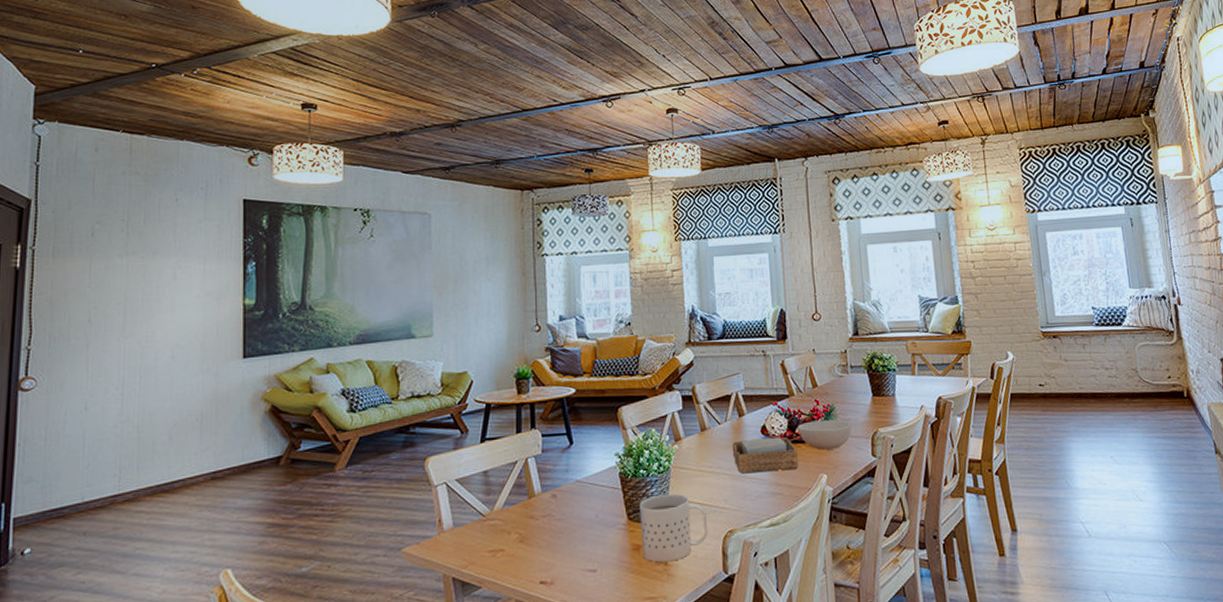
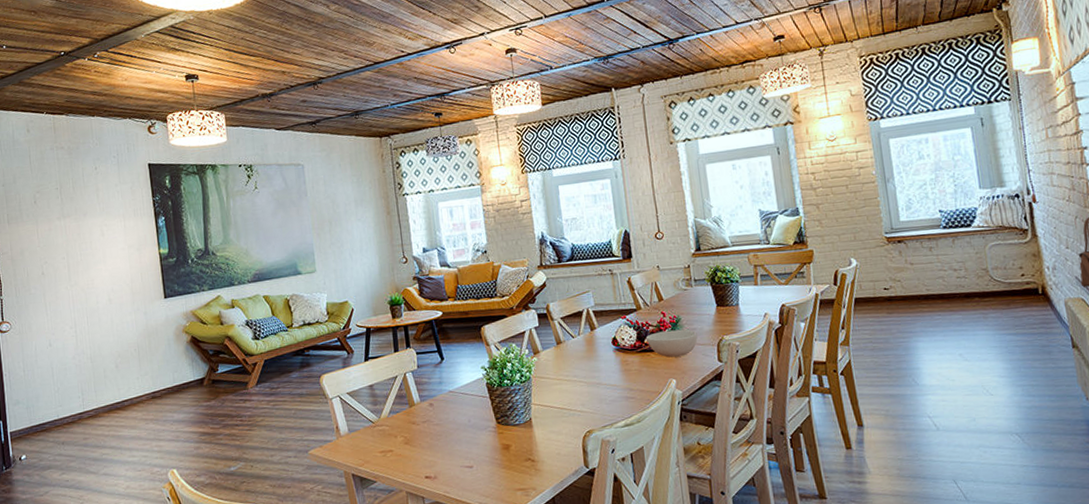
mug: present [639,493,709,563] -> none [506,400,569,460]
napkin holder: present [732,437,798,473] -> none [586,347,648,380]

